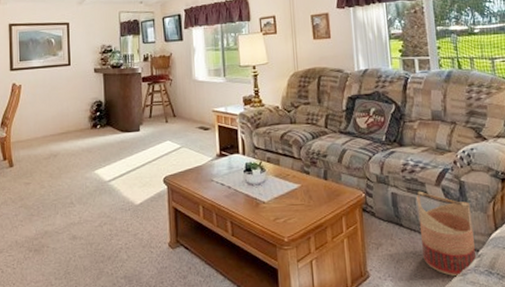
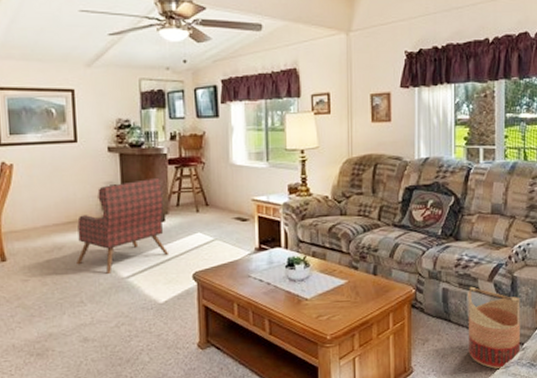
armchair: none [68,93,144,178] -> present [76,177,170,274]

